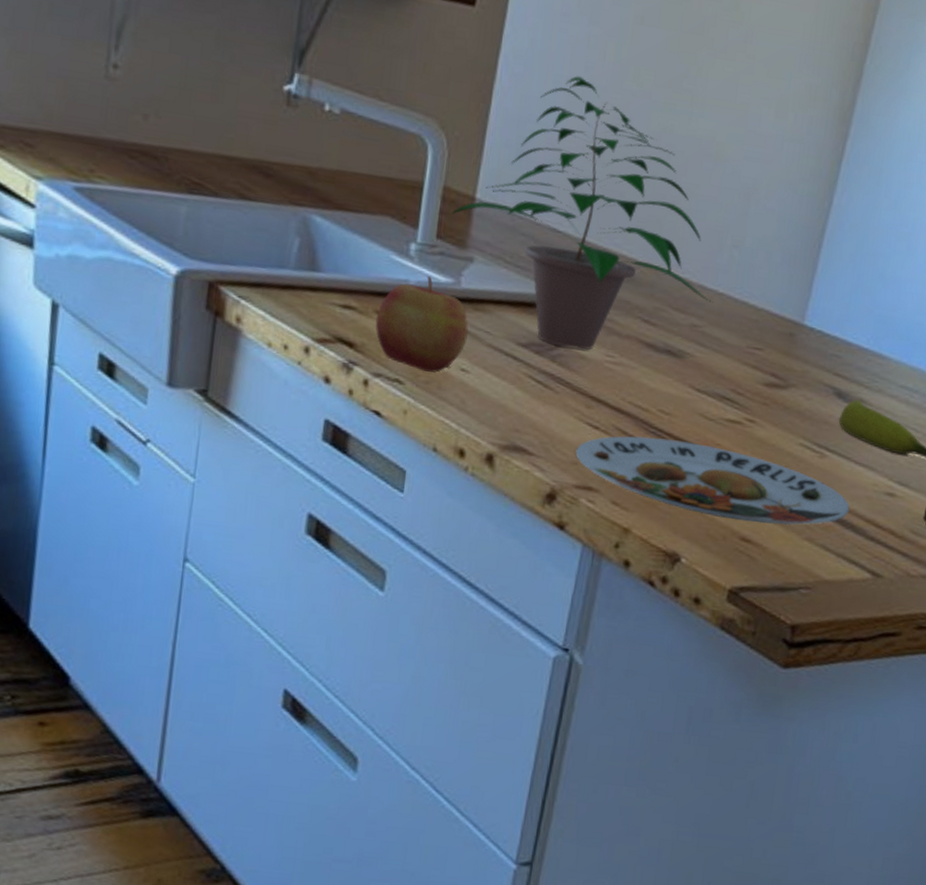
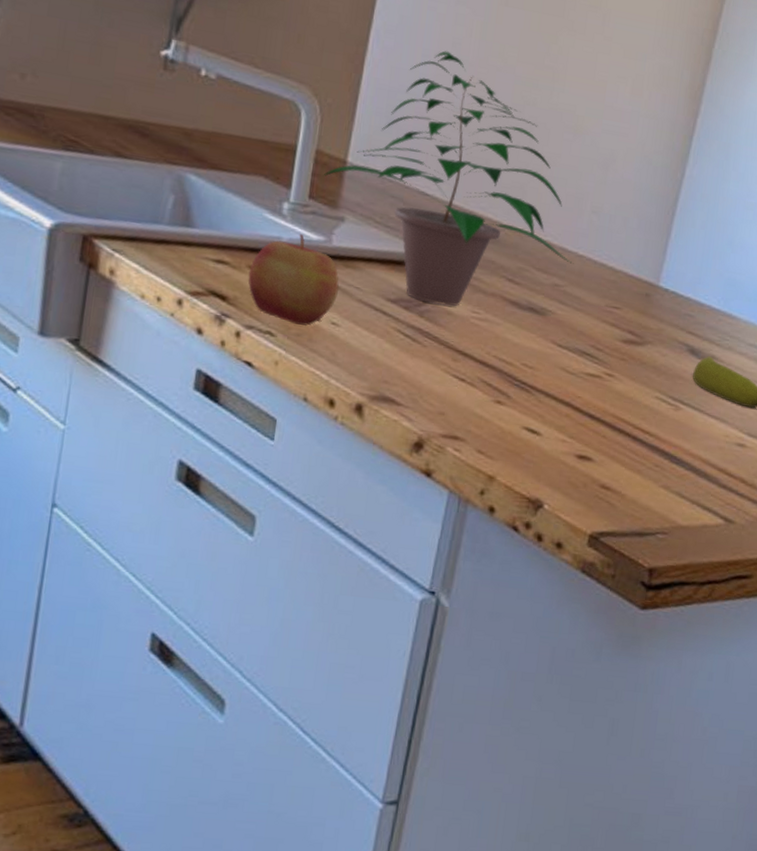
plate: present [575,436,850,525] -> none [442,388,703,473]

